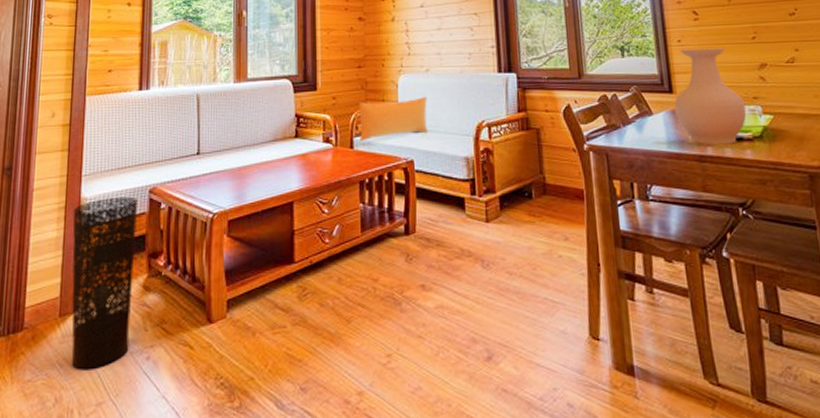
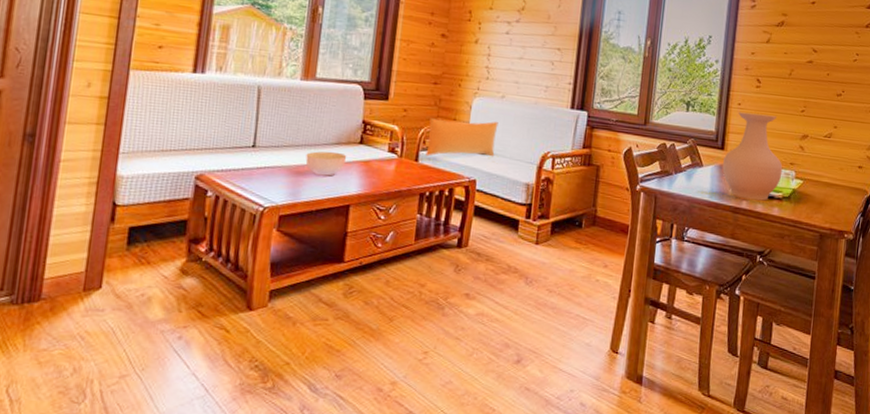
umbrella stand: present [71,196,138,370] -> none [94,179,183,345]
bowl: none [247,149,285,175] -> present [305,151,347,177]

